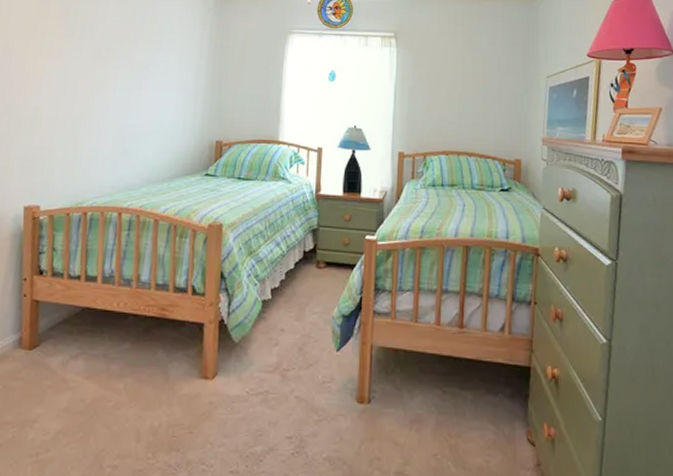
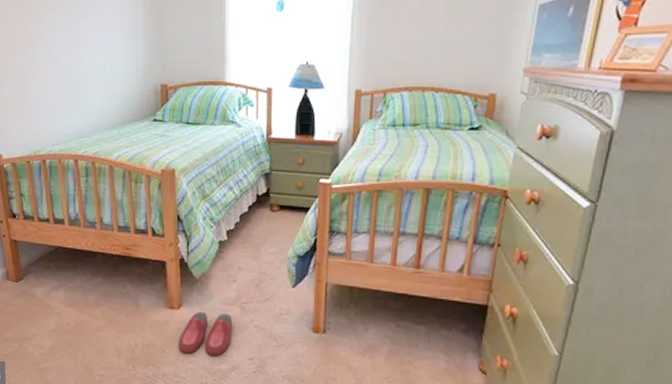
slippers: none [209,381,272,437] -> present [178,311,233,357]

